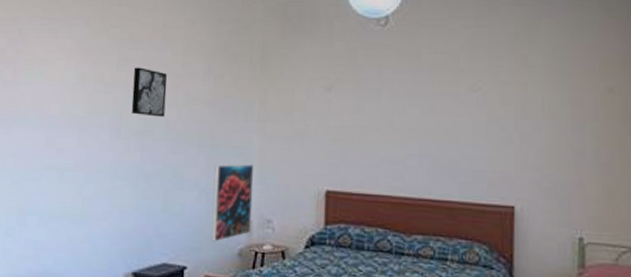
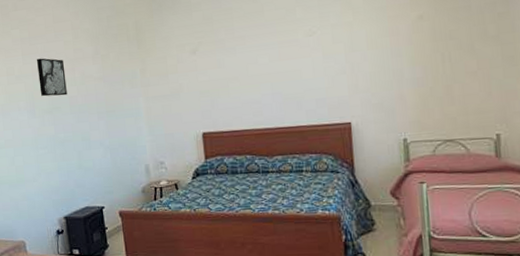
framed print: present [211,164,254,242] -> none [113,121,149,185]

